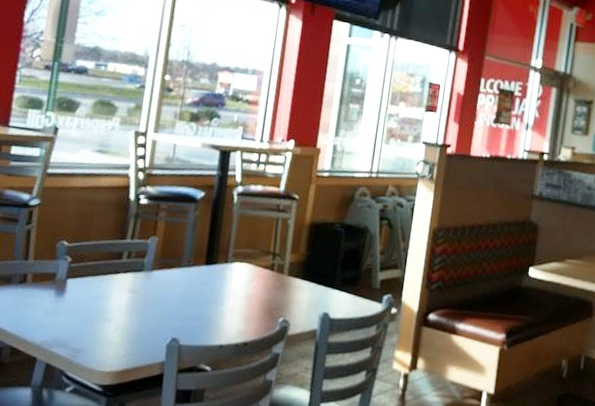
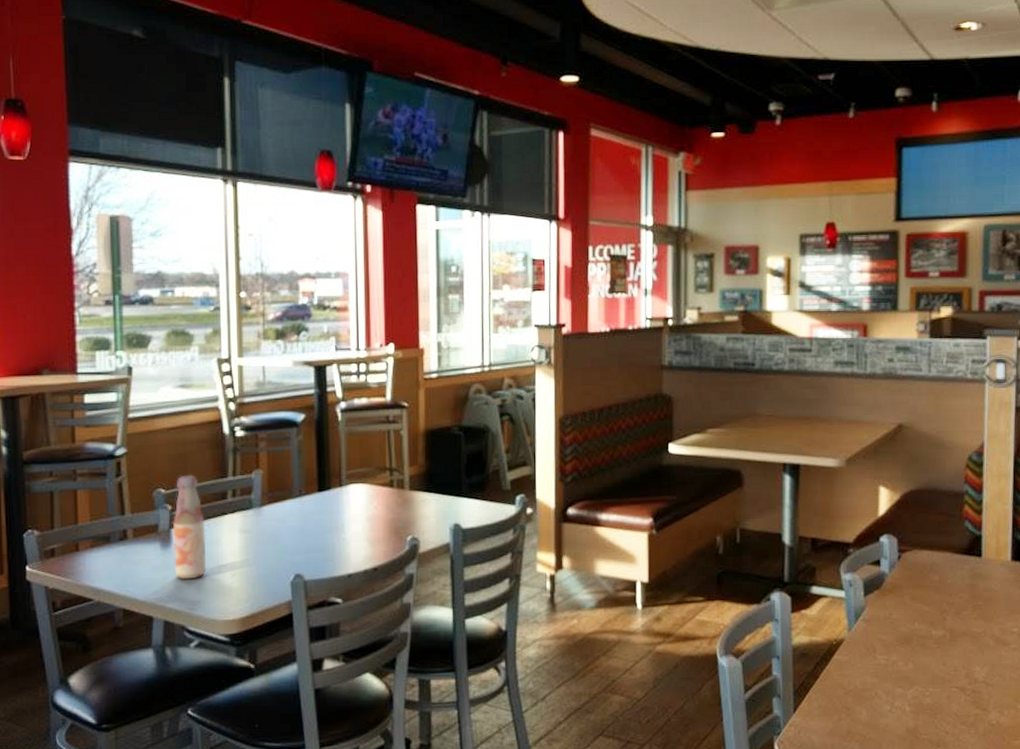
bottle: none [63,231,99,329] -> present [172,474,206,580]

